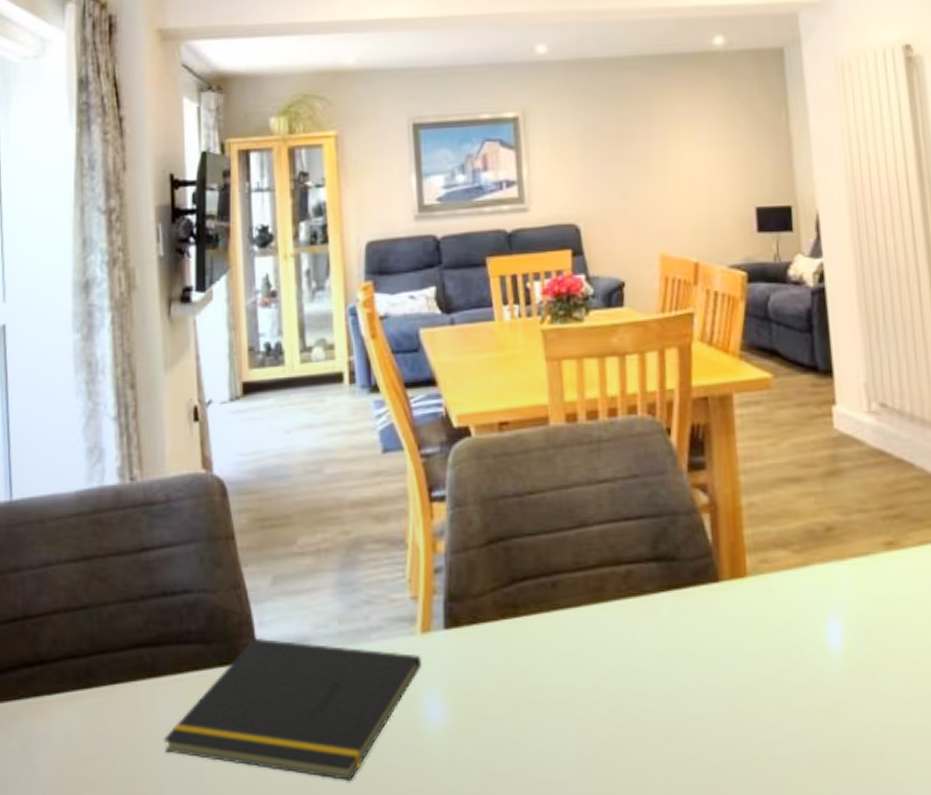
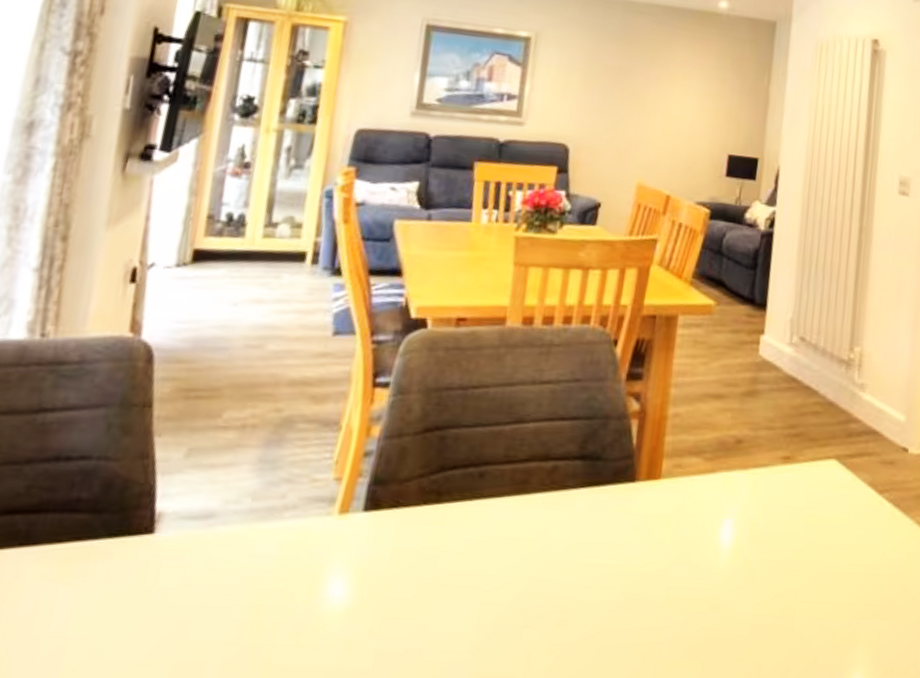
notepad: present [163,639,421,781] -> none [22,511,334,658]

